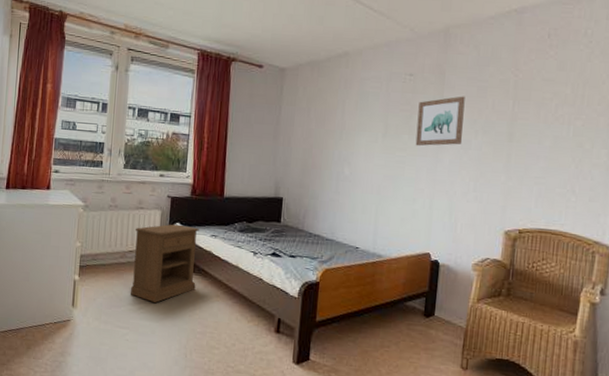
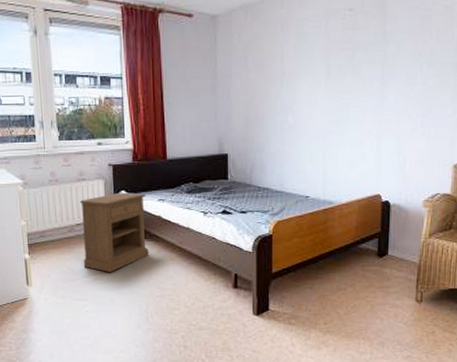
wall art: present [415,96,465,147] -> none [359,27,408,86]

